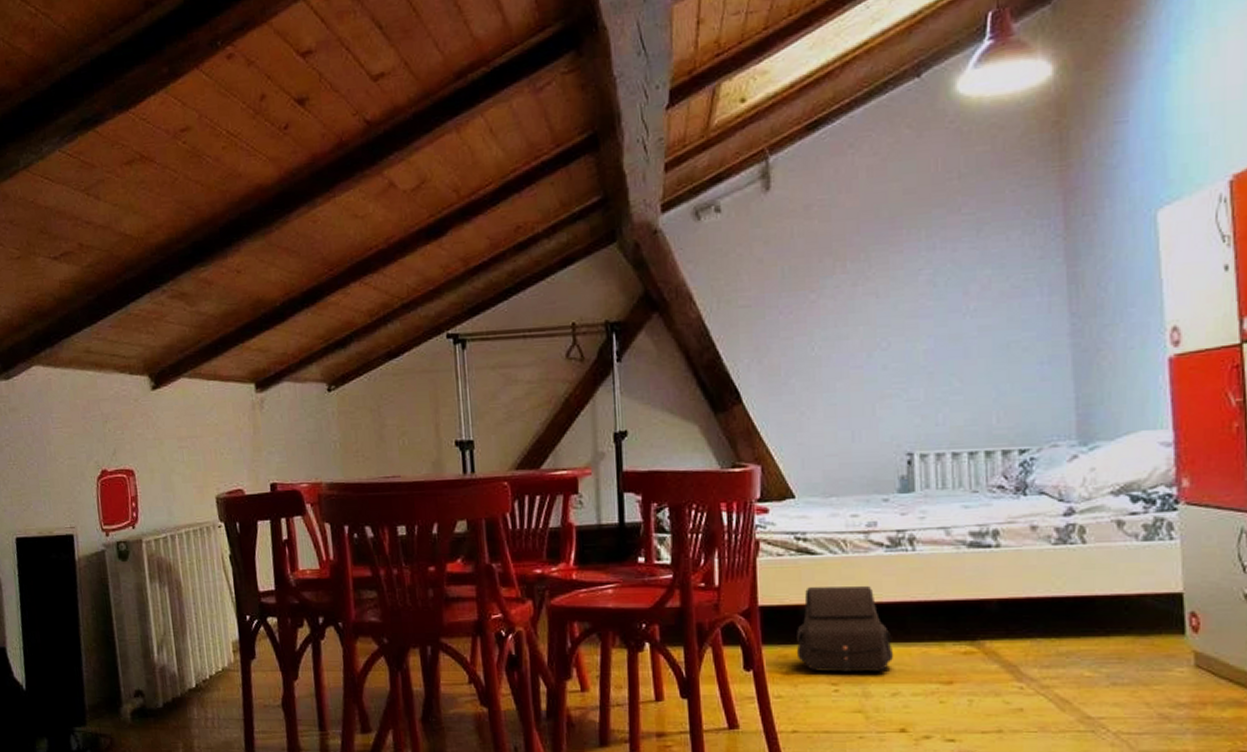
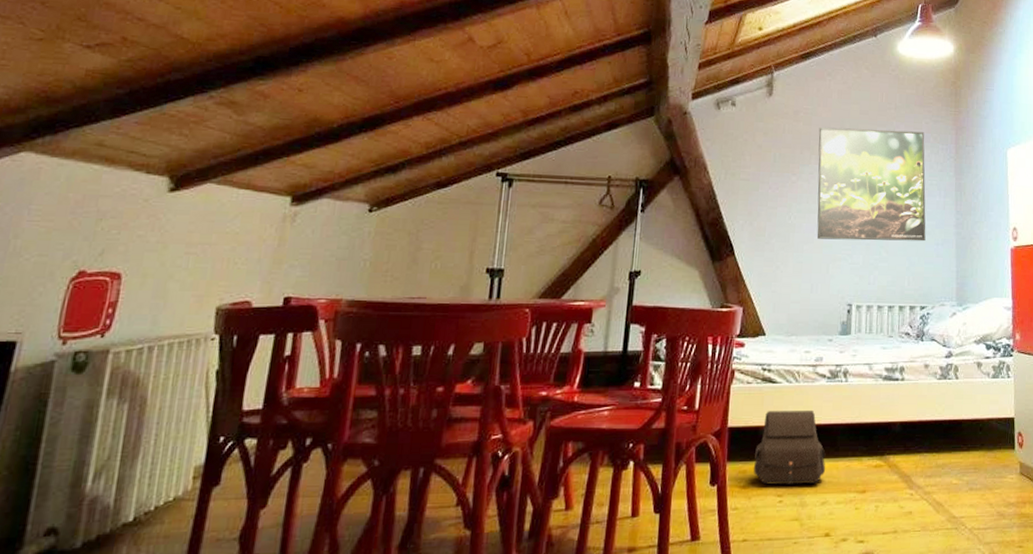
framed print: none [842,205,1022,372] -> present [817,126,926,242]

